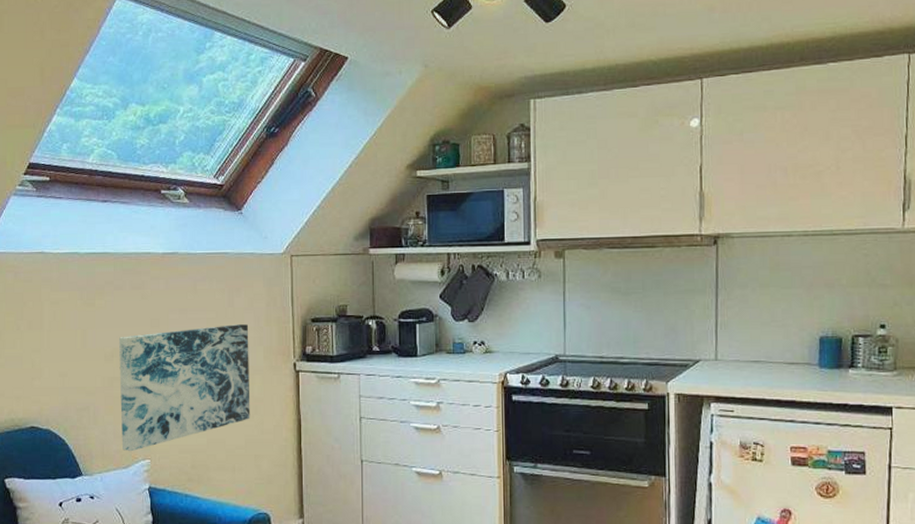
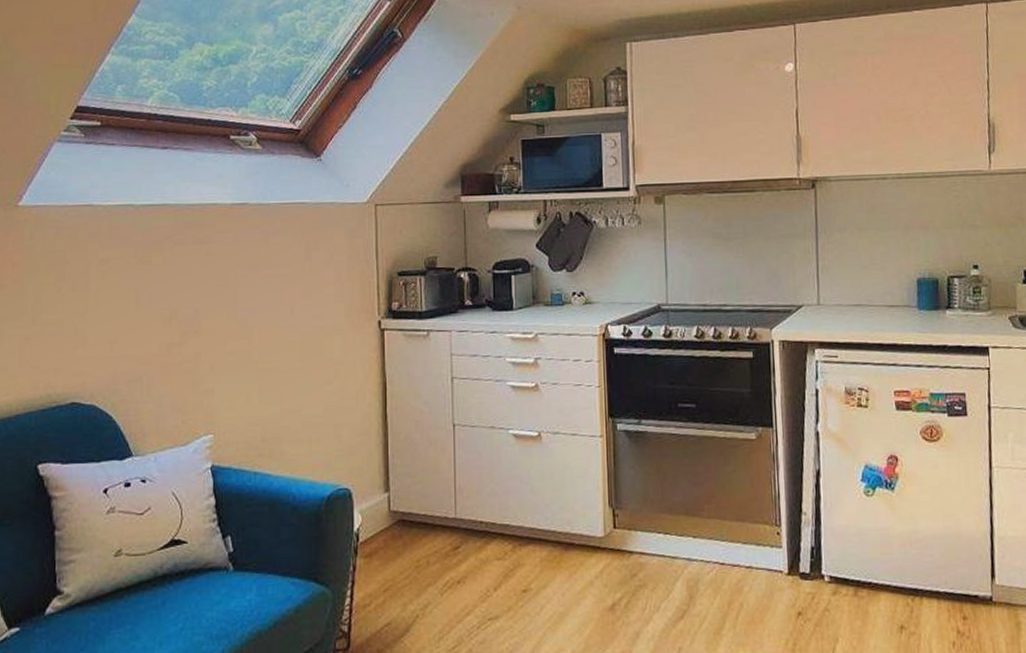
wall art: present [119,324,251,452] -> none [179,280,330,427]

